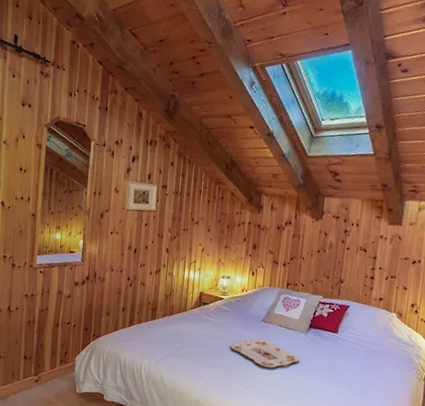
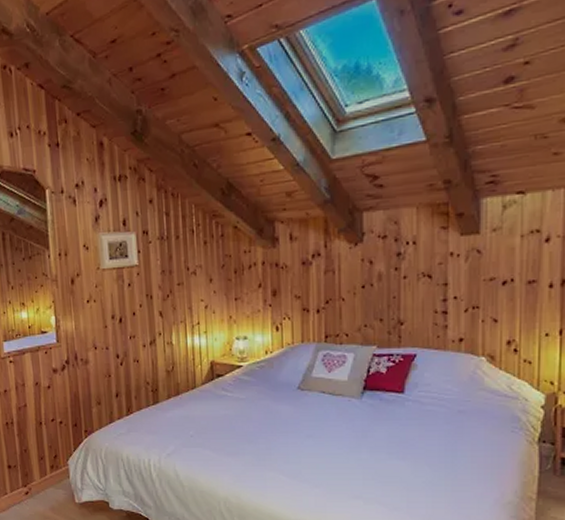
serving tray: present [230,338,300,368] -> none [260,412,355,449]

